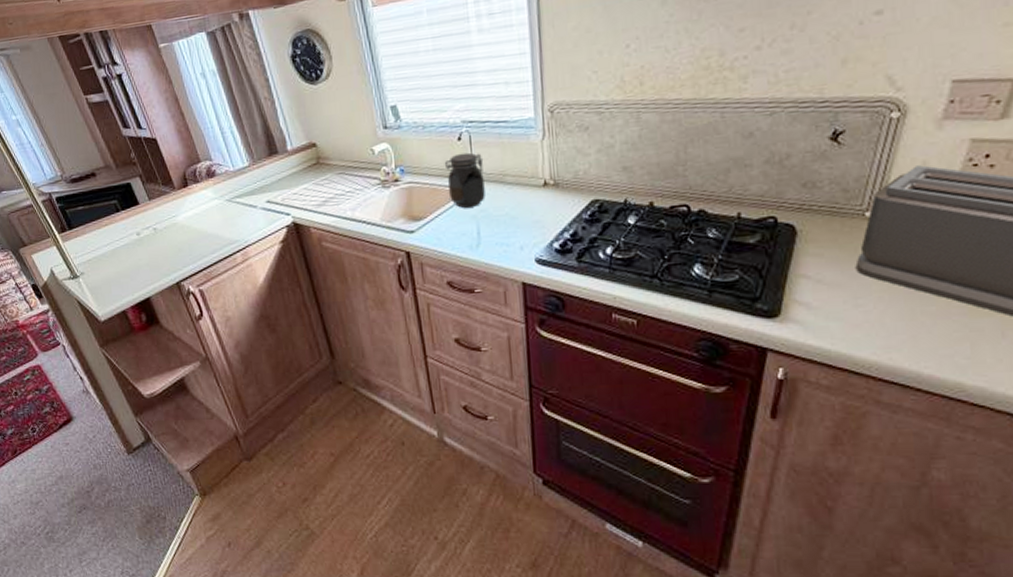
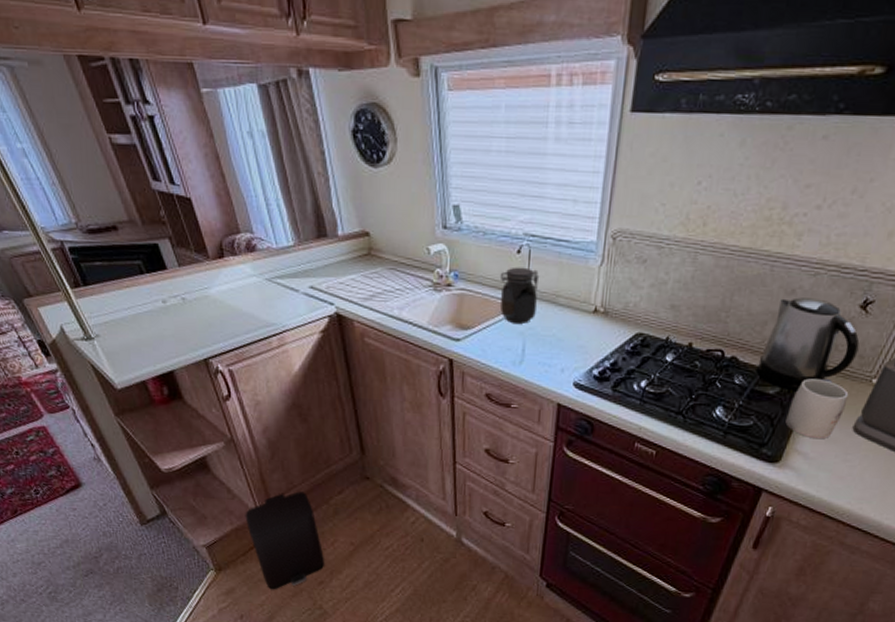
pedal bin: none [224,404,306,512] -> present [245,491,324,590]
kettle: none [728,137,840,238] -> present [755,297,860,392]
mug: none [775,220,842,286] -> present [785,378,849,440]

